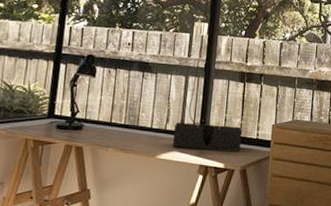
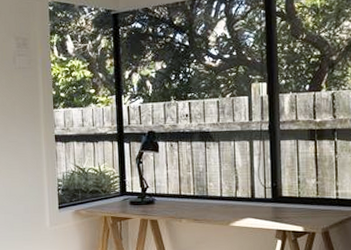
desk organizer: present [172,122,243,152] -> none [244,187,320,214]

